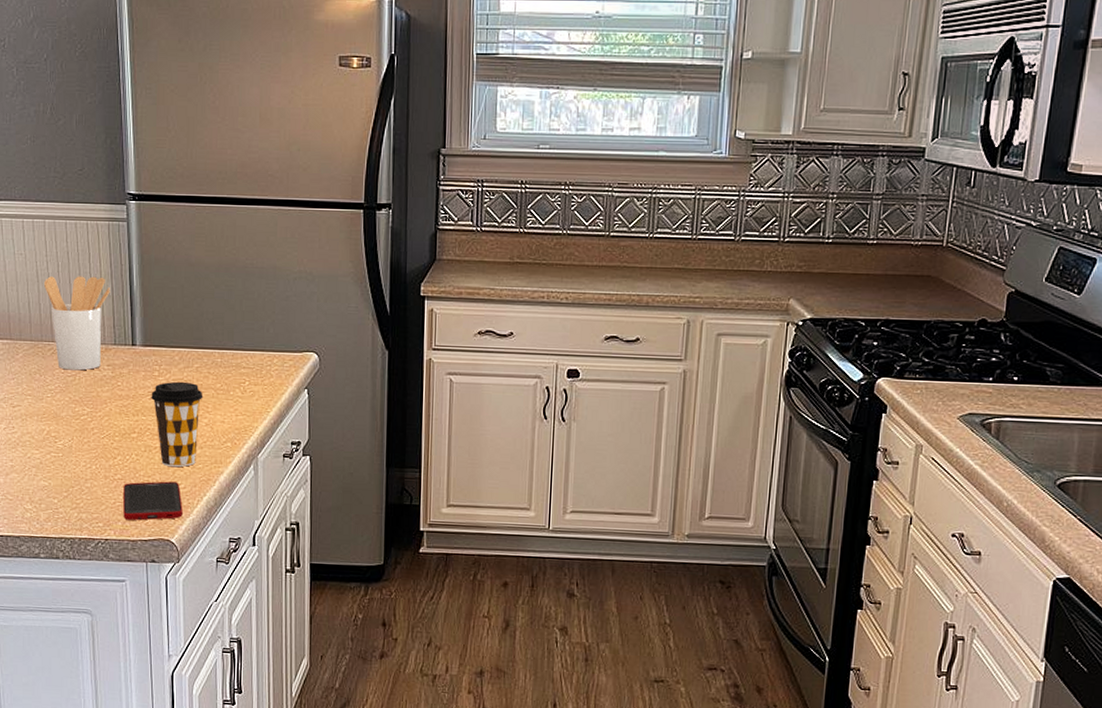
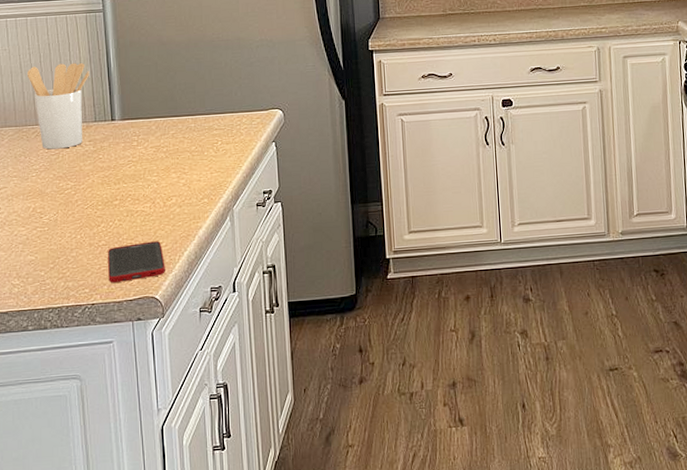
coffee cup: present [151,381,204,468] -> none [131,148,180,228]

